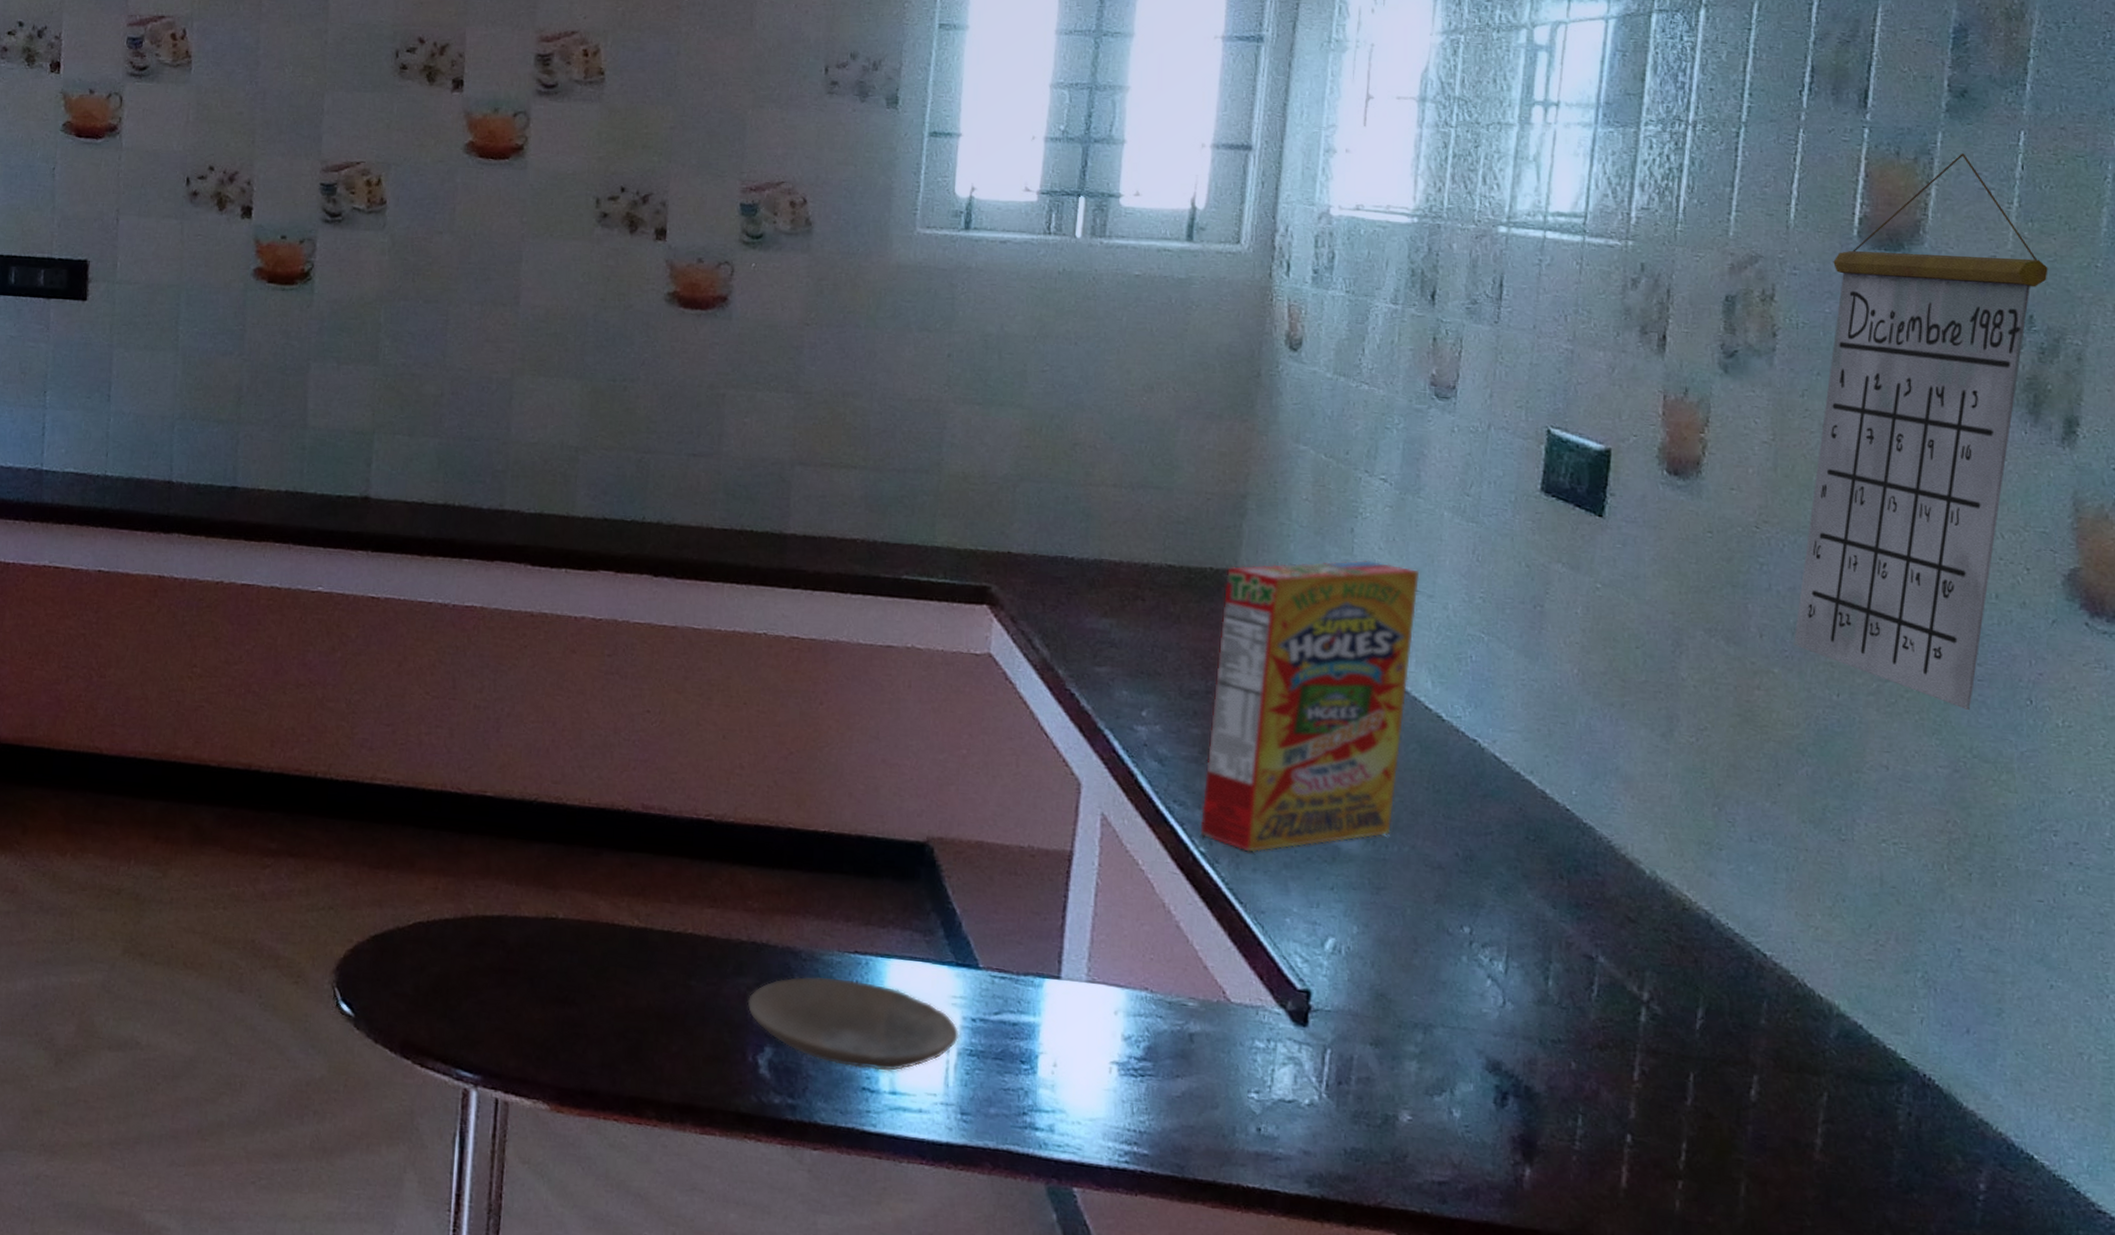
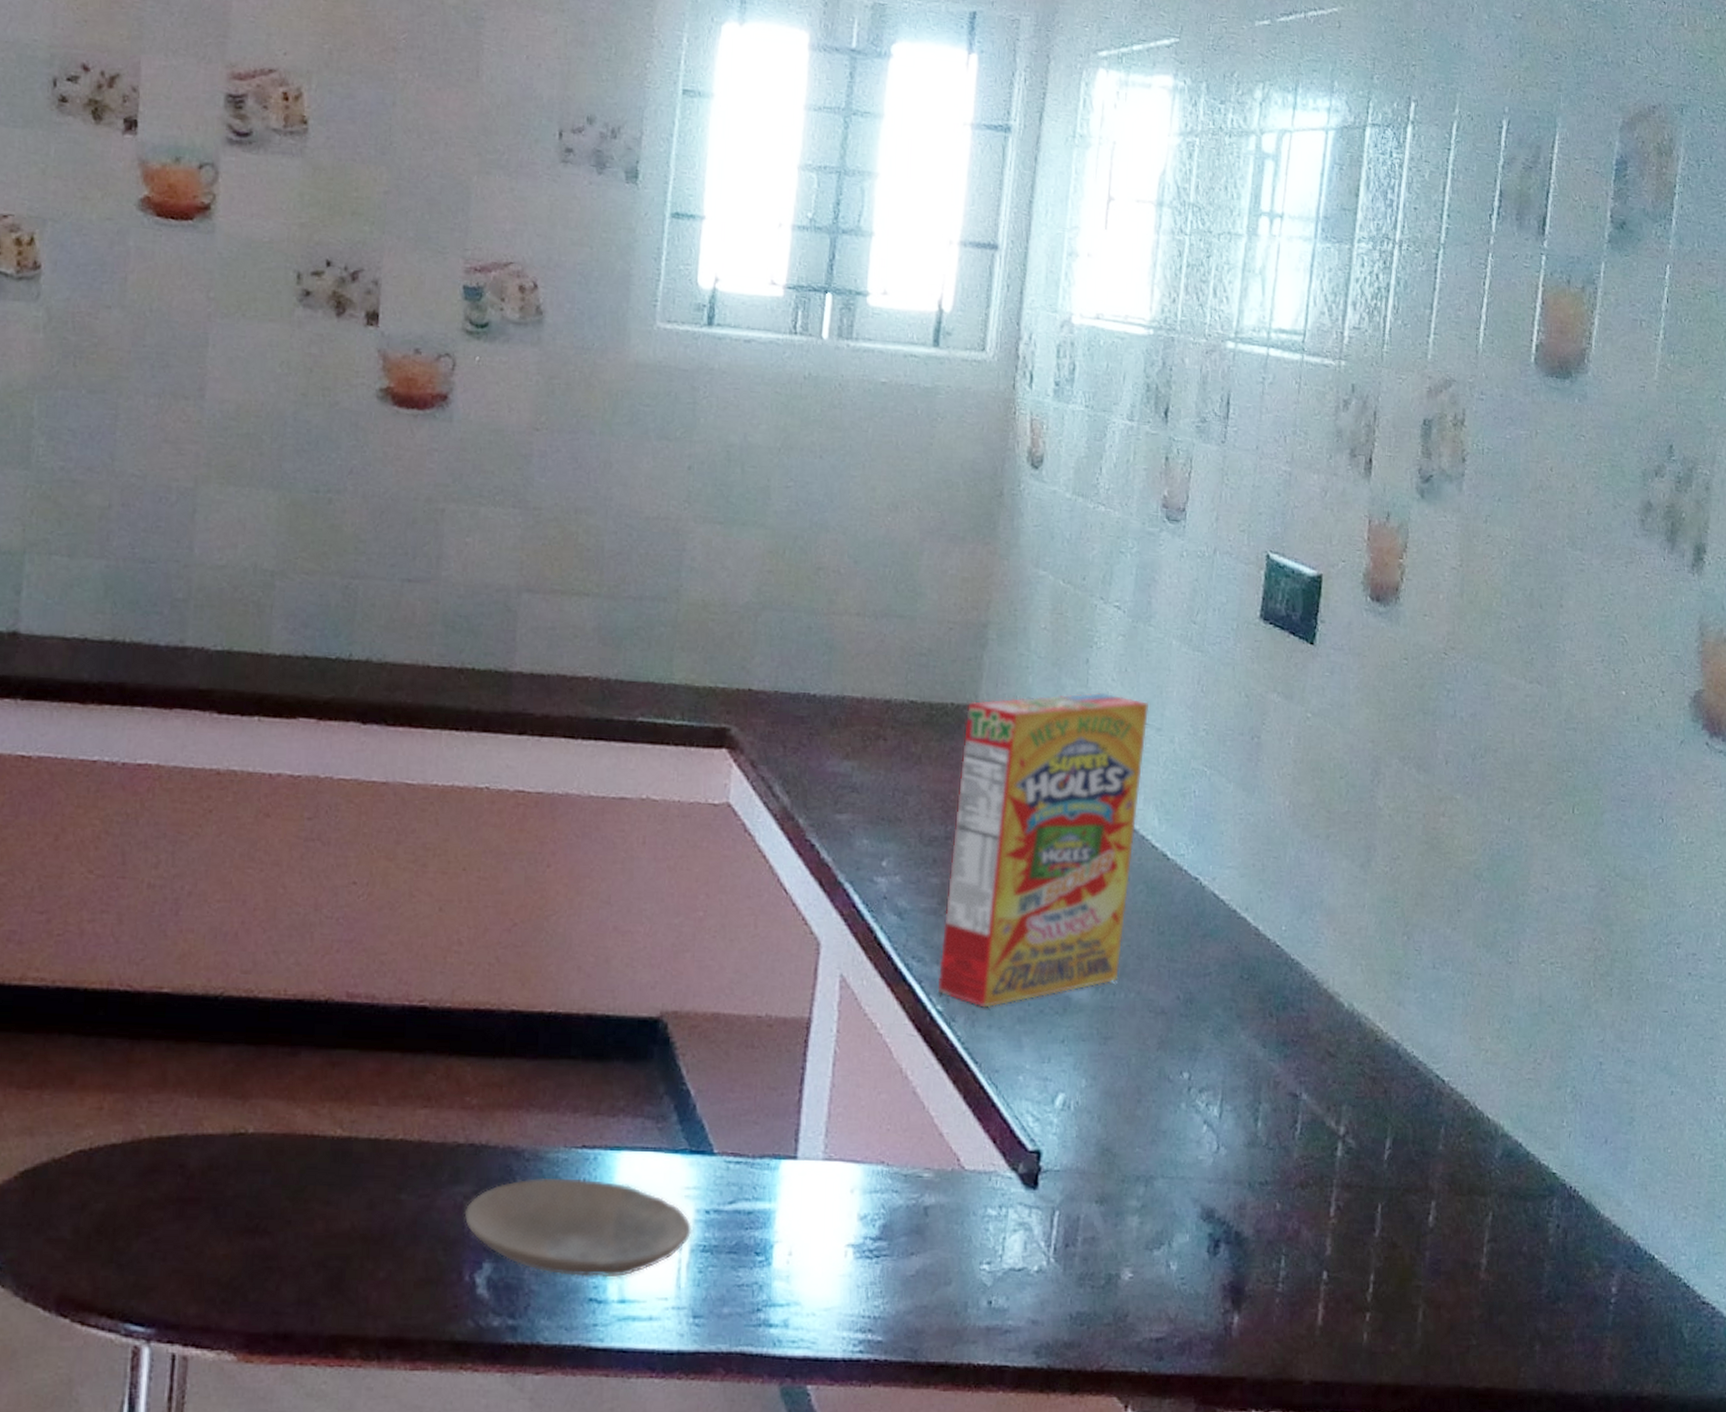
calendar: present [1794,154,2048,710] -> none [1474,284,1685,830]

